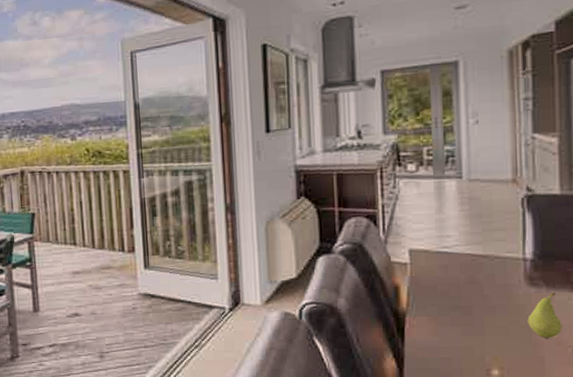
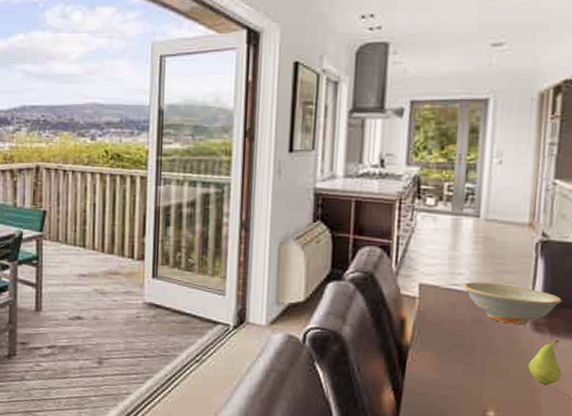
dish: none [453,242,554,282] -> present [463,282,562,326]

